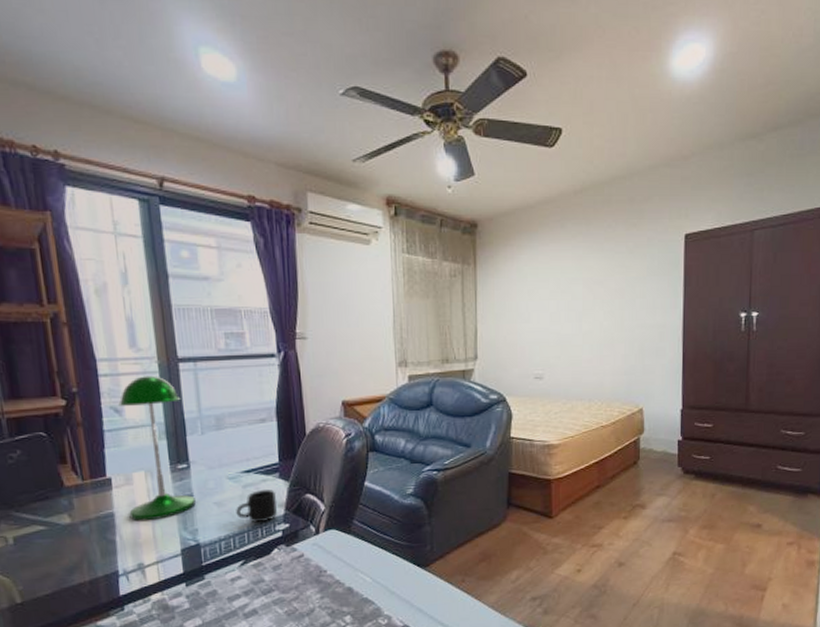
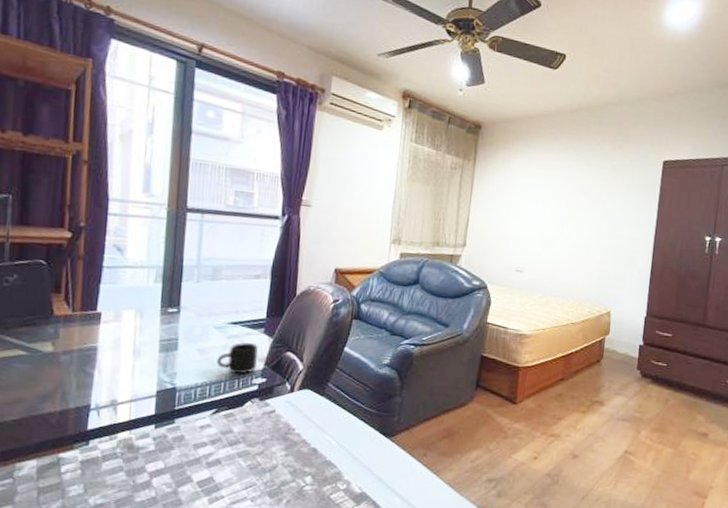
desk lamp: present [118,375,196,521] -> none [112,220,183,359]

